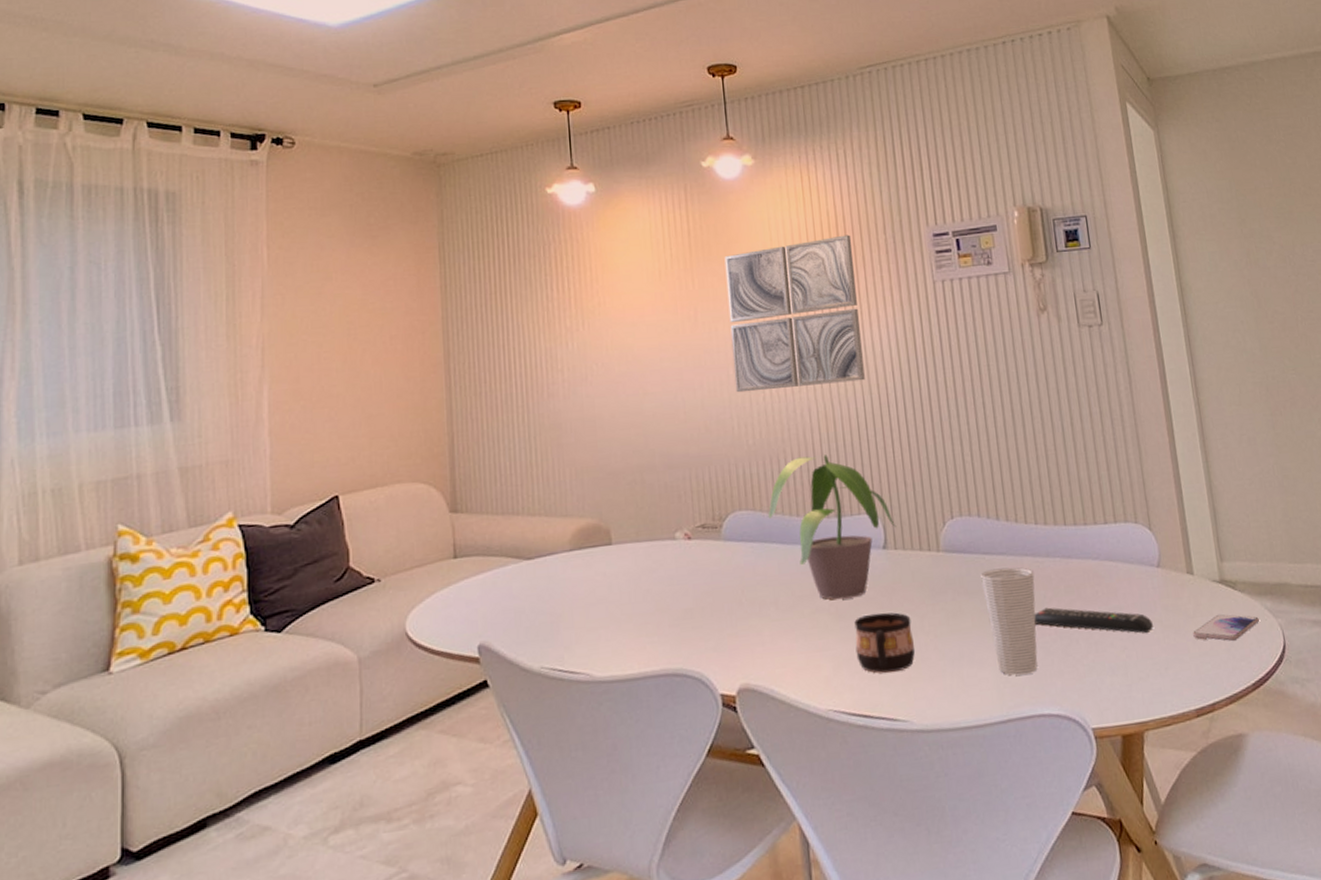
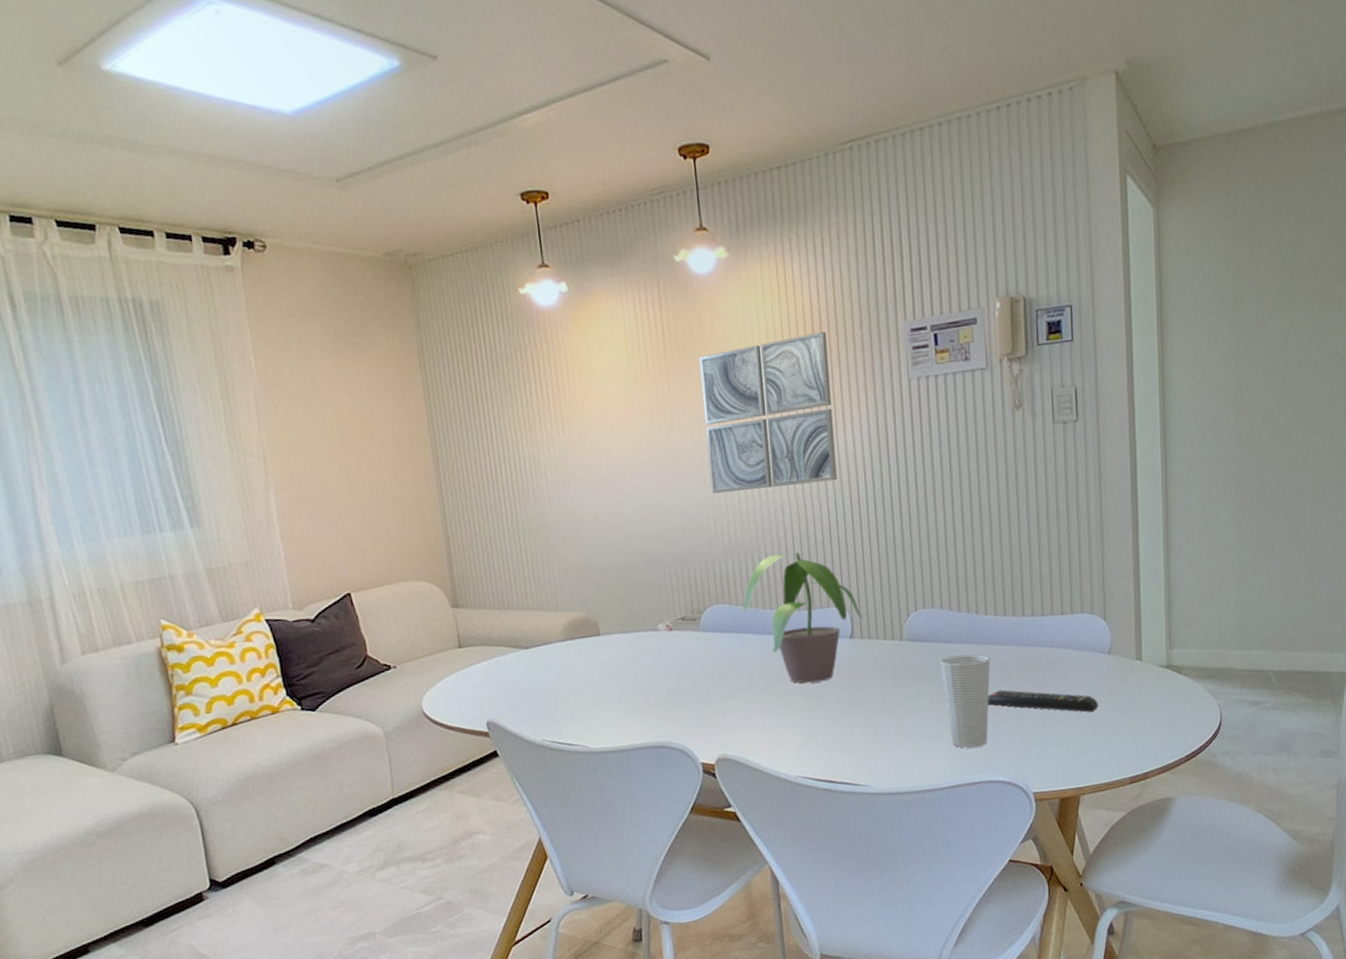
cup: present [854,612,916,674] -> none [821,694,877,746]
smartphone: present [1192,614,1259,642] -> none [1134,695,1199,720]

